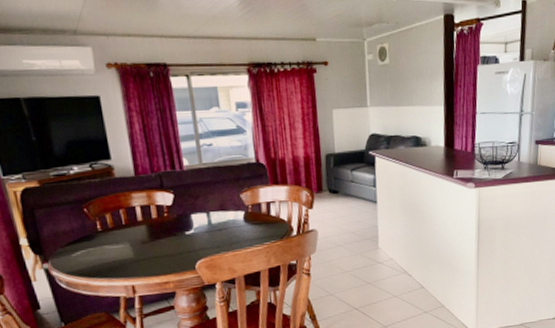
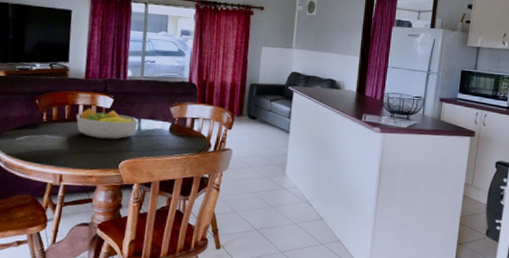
fruit bowl: none [135,207,208,241] -> present [76,108,138,139]

